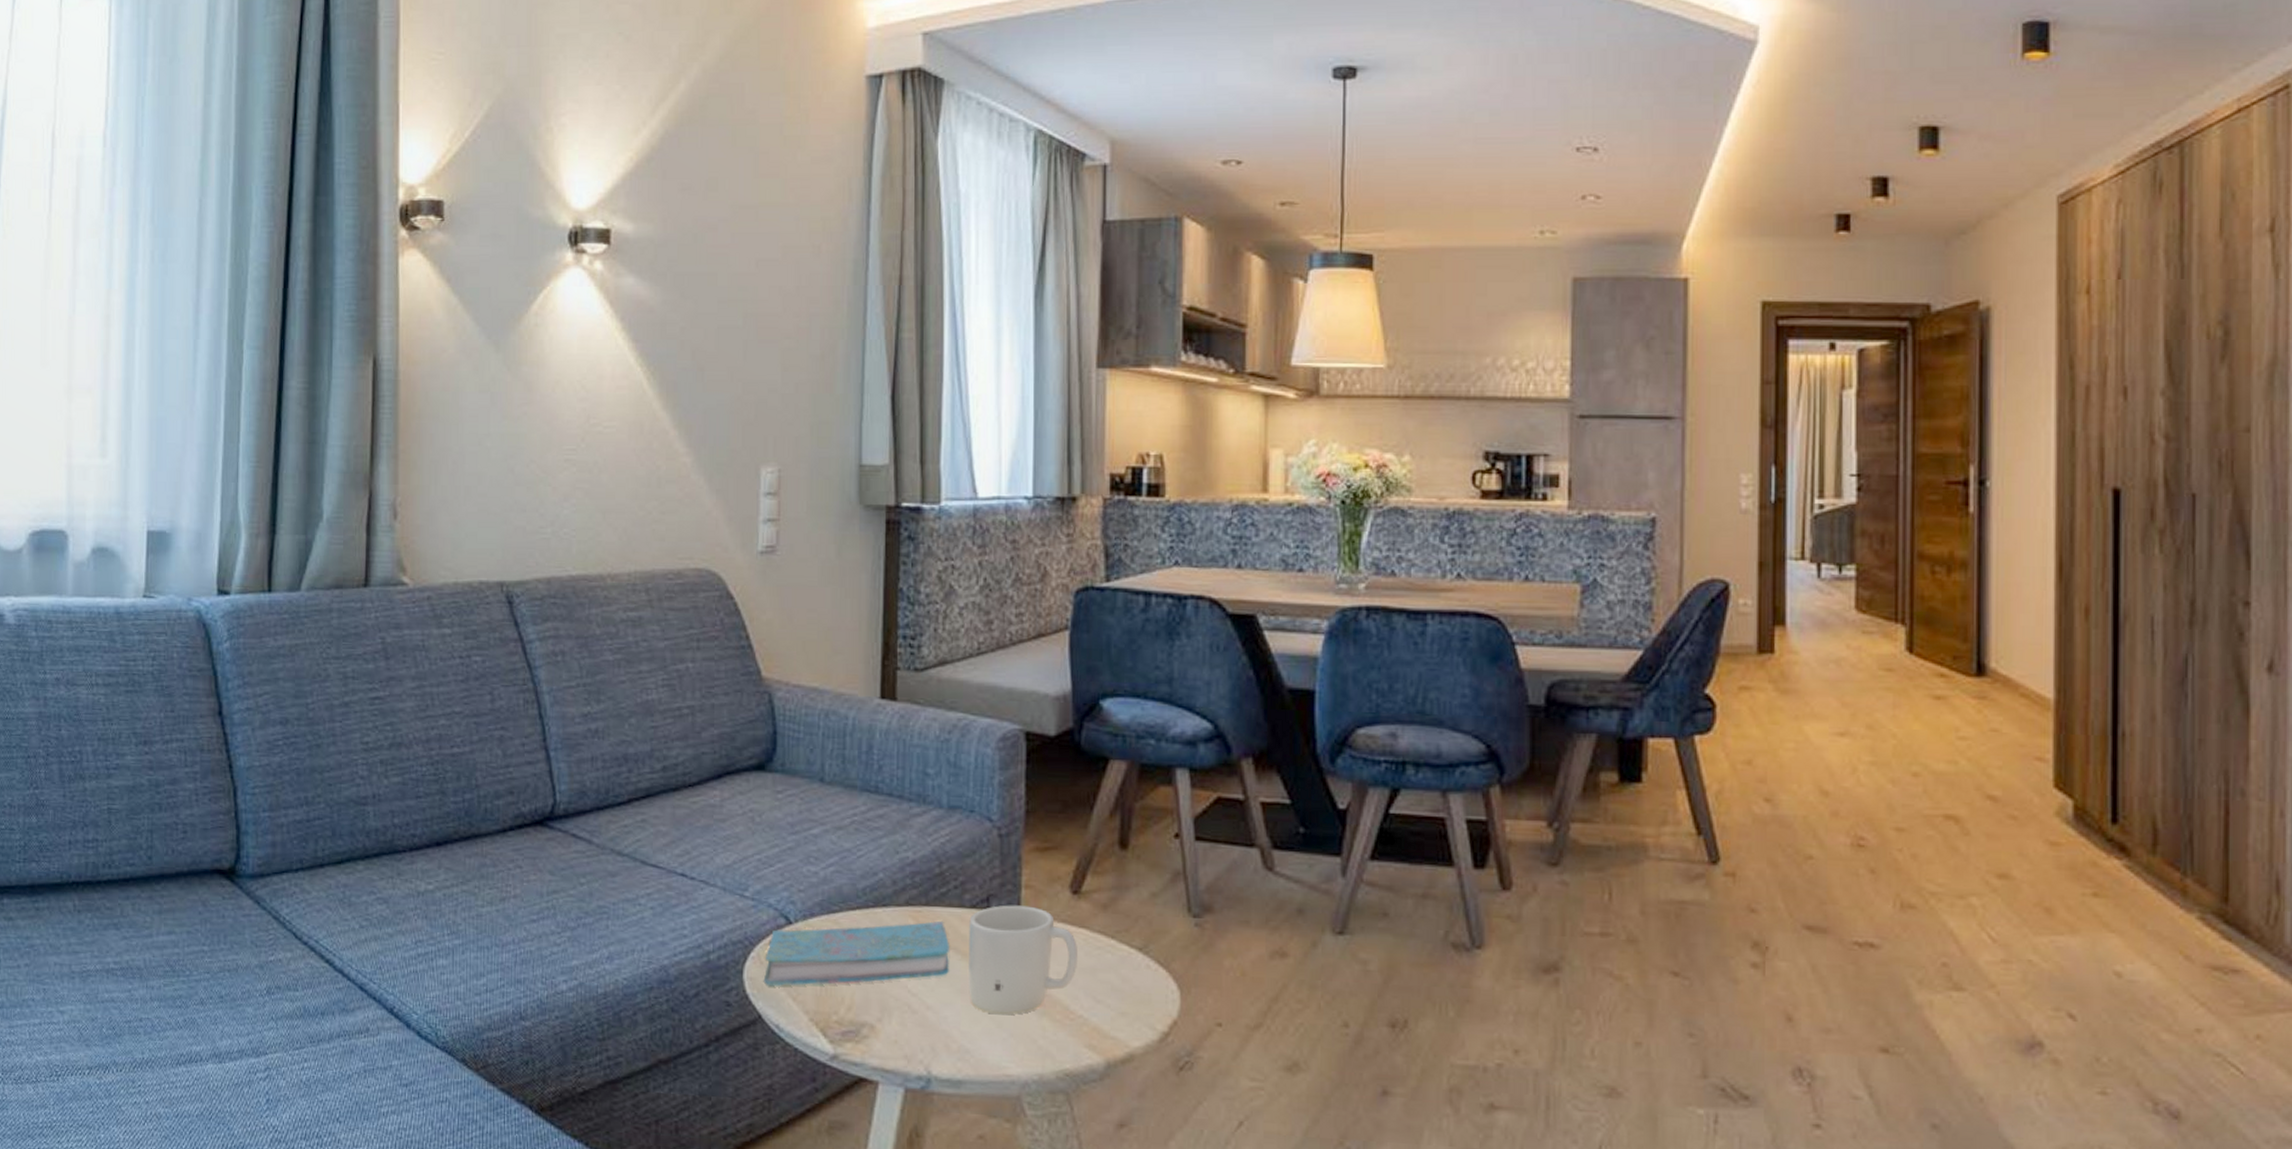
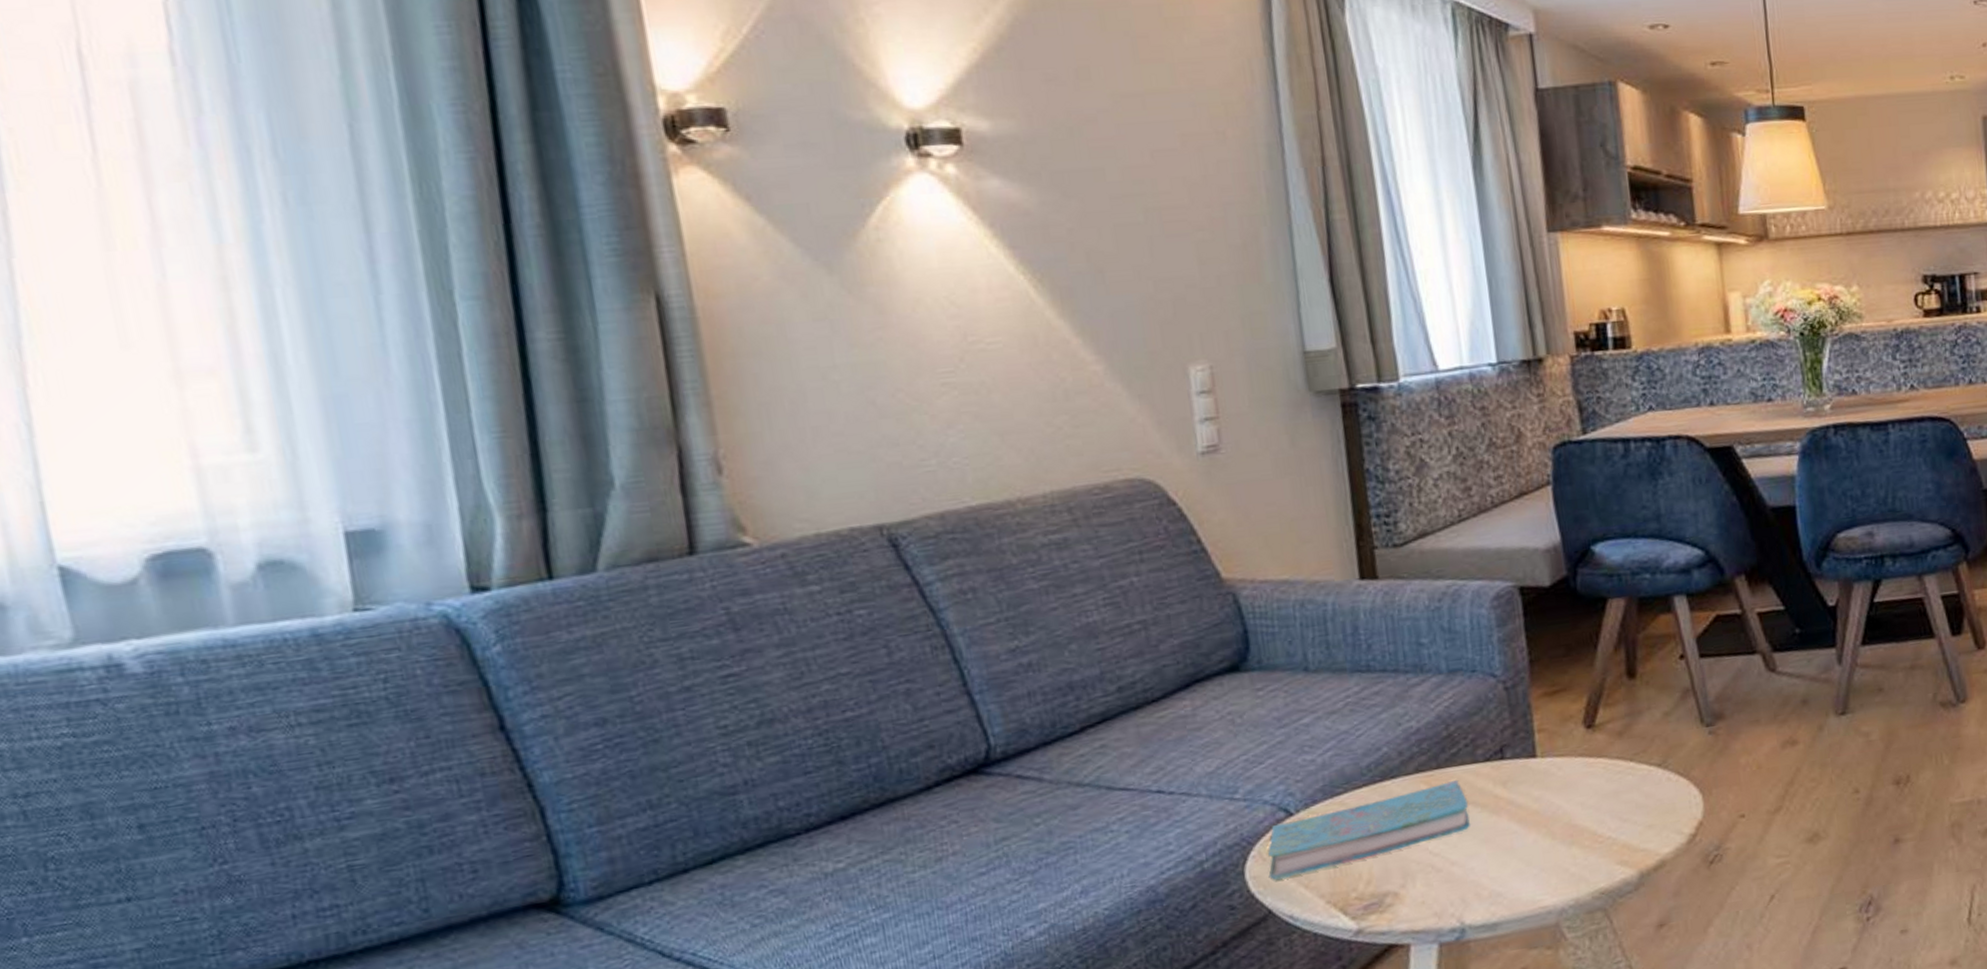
mug: present [969,905,1079,1015] -> none [1484,747,1600,855]

